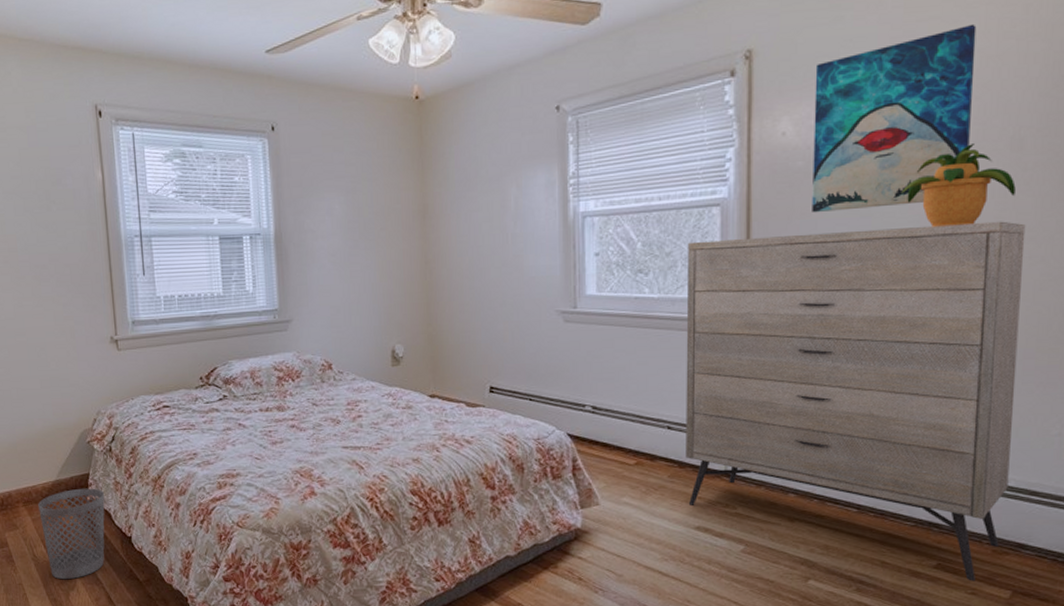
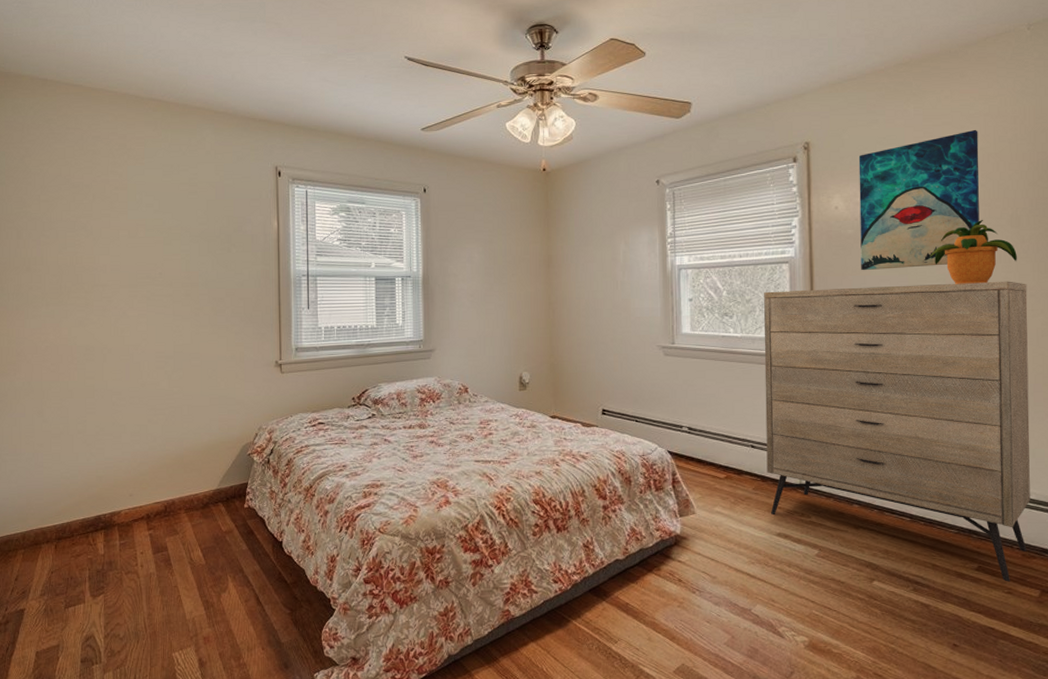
wastebasket: present [38,488,105,580] -> none [199,496,261,582]

